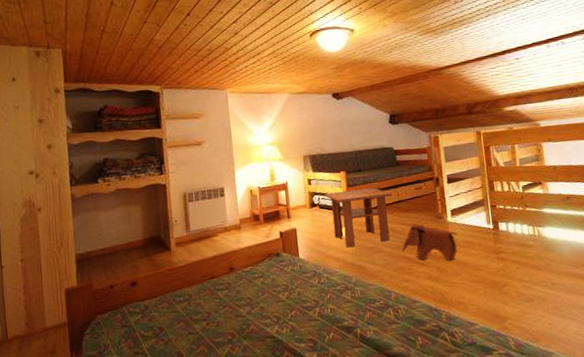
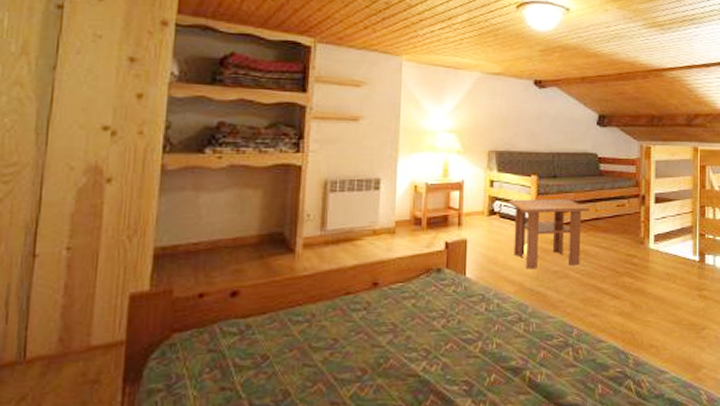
toy elephant: present [402,223,458,261] -> none [593,247,659,295]

